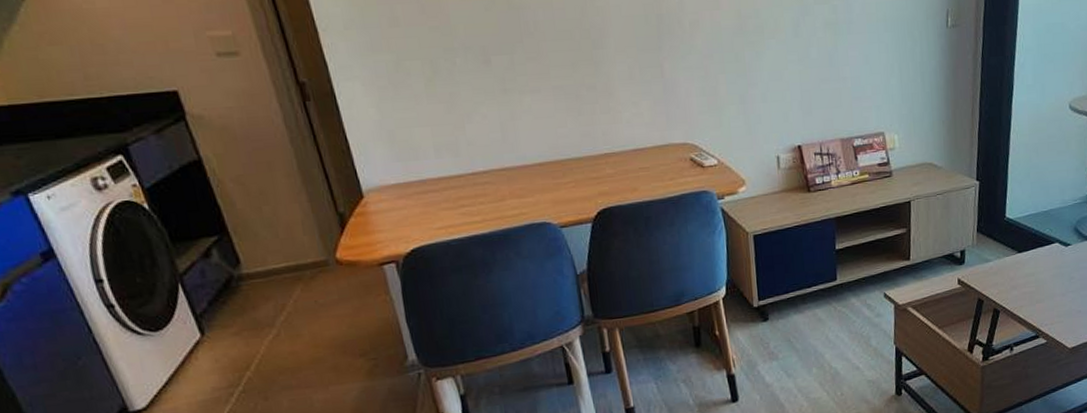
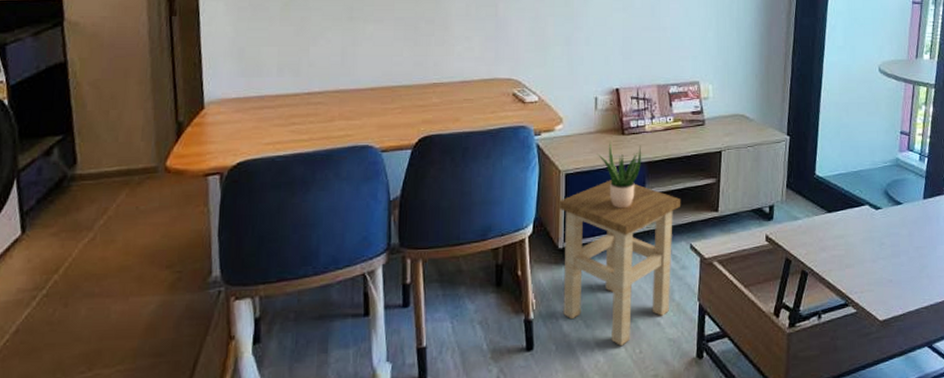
stool: none [750,238,873,390] -> present [559,180,681,345]
potted plant: none [784,199,830,265] -> present [597,141,641,209]

